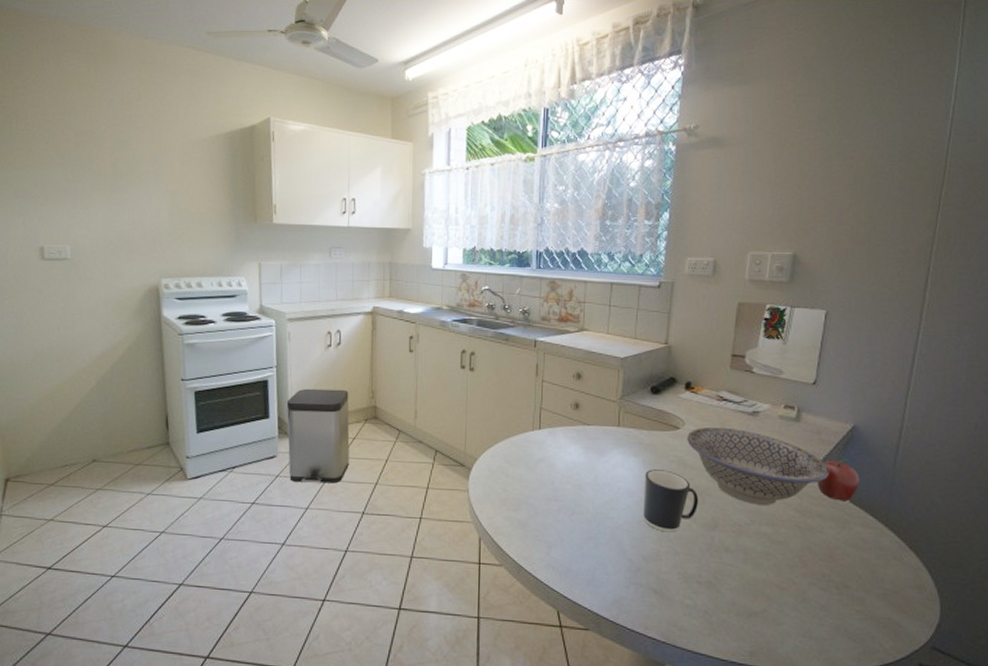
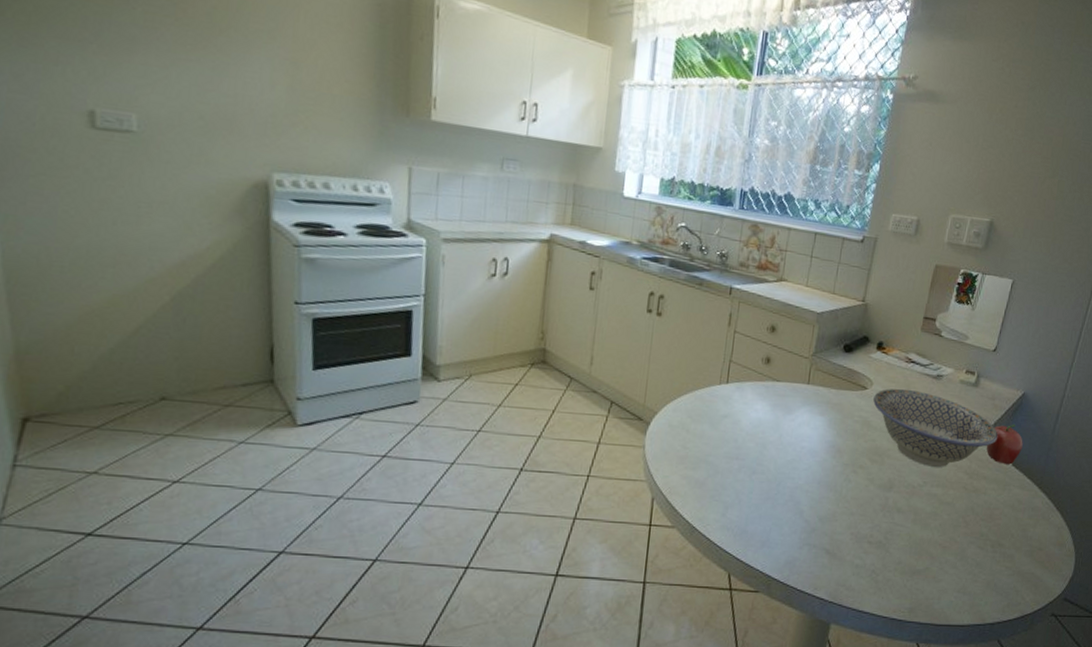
pedal bin: present [286,388,350,484] -> none [432,323,514,436]
mug: present [643,469,699,533] -> none [823,429,879,493]

